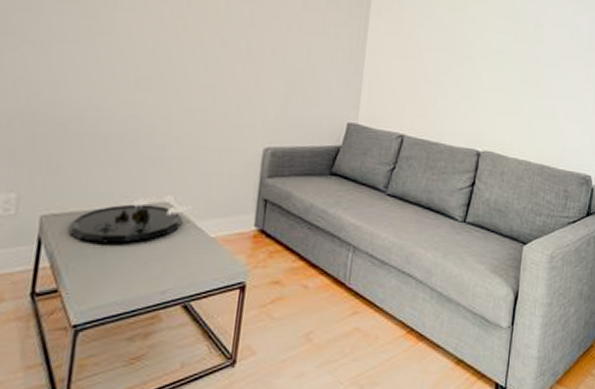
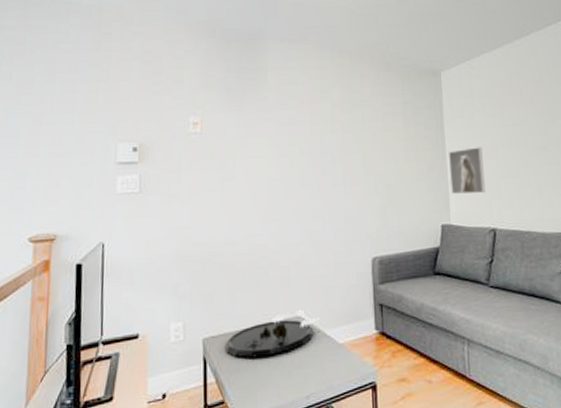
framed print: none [364,45,405,96] -> present [449,147,485,194]

